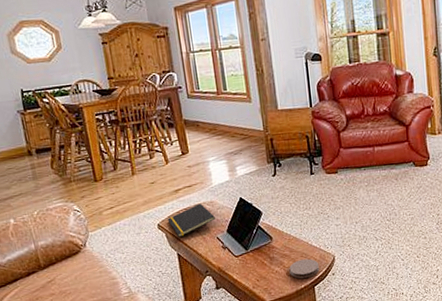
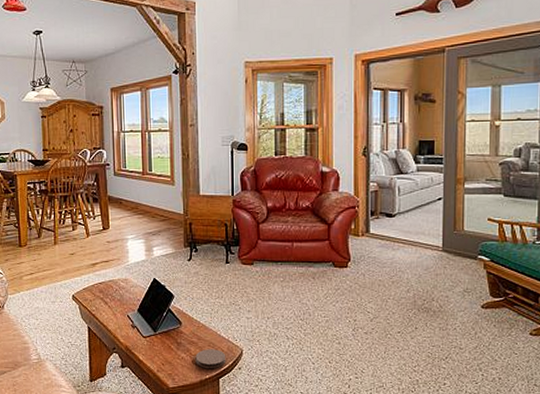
notepad: present [167,203,215,238] -> none [82,279,128,311]

